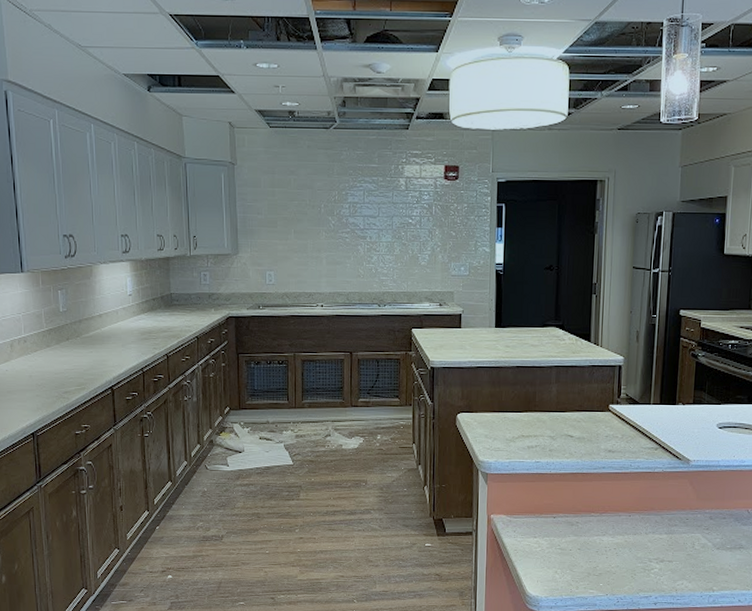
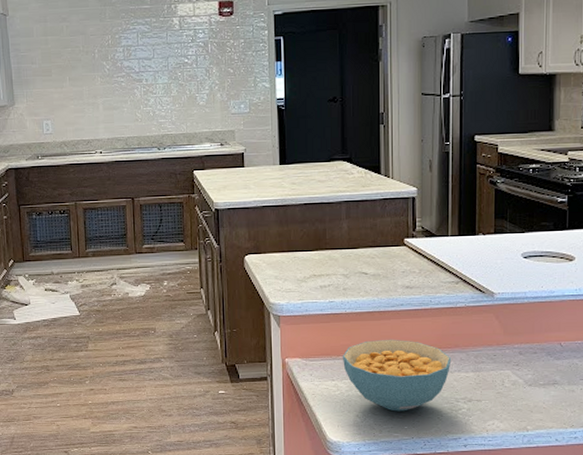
cereal bowl: none [544,500,647,569] -> present [342,339,452,412]

